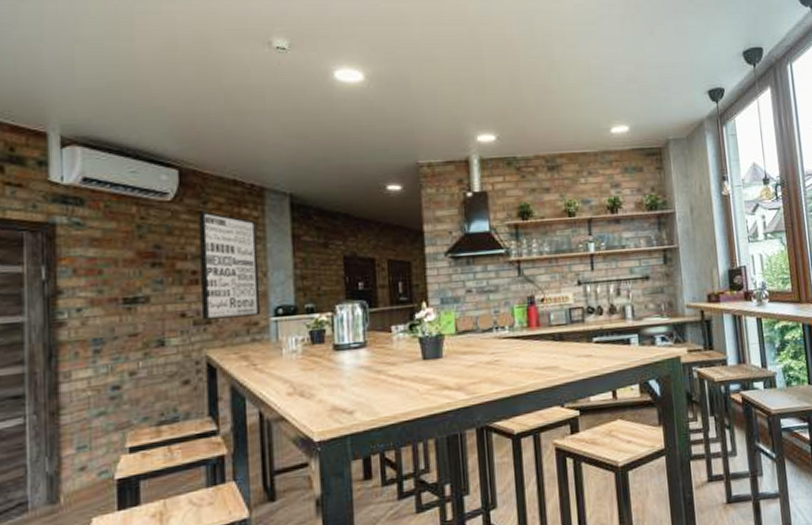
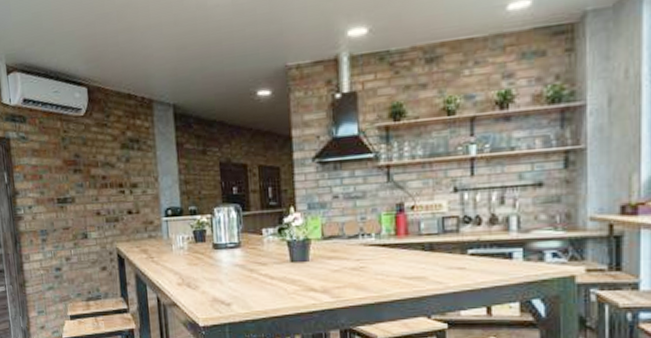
wall art: present [198,210,261,320] -> none [104,123,155,218]

